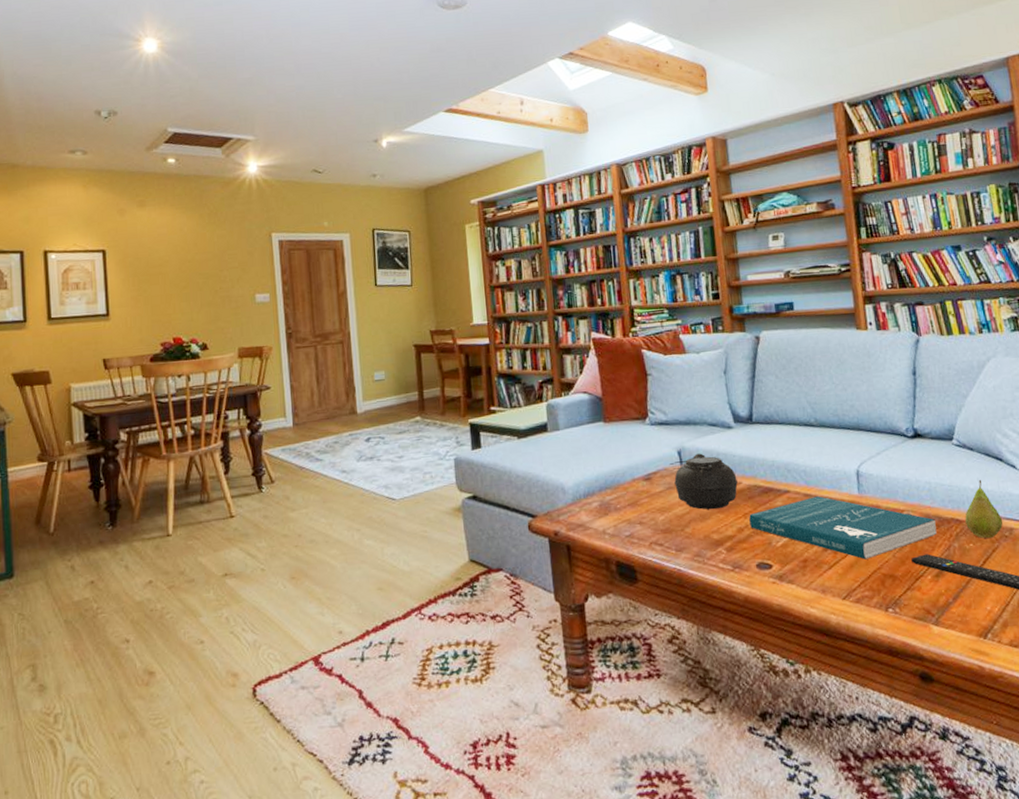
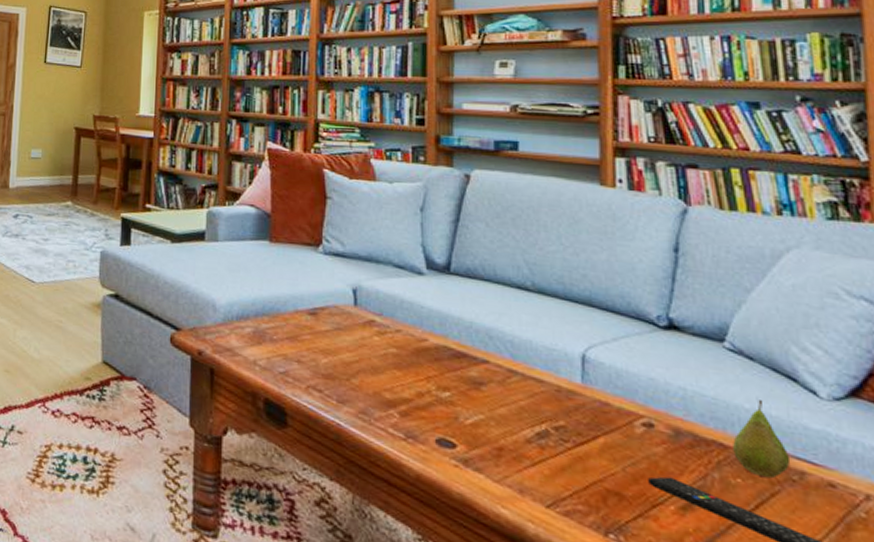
teapot: present [669,453,738,510] -> none [340,296,423,365]
book: present [749,496,937,560] -> none [433,374,689,466]

